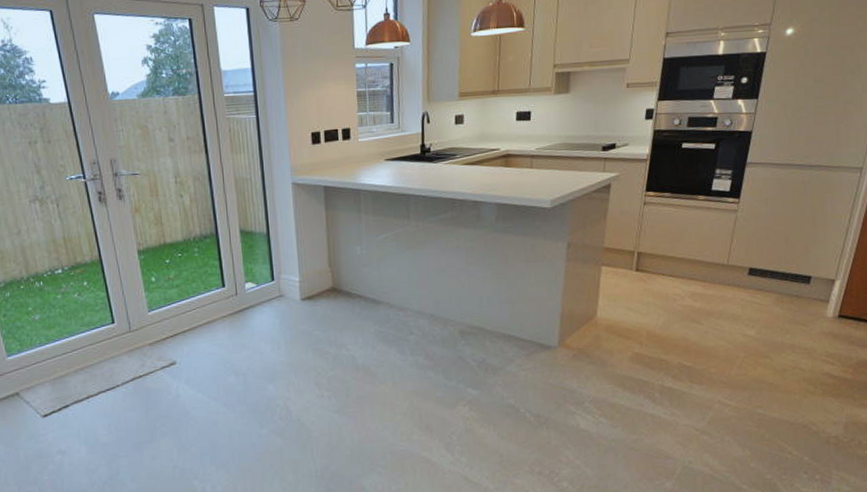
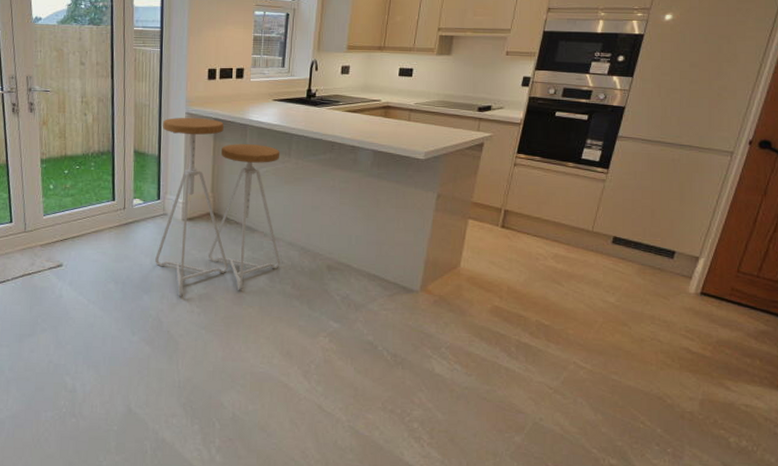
bar stool: none [268,187,410,381] -> present [155,117,281,296]

